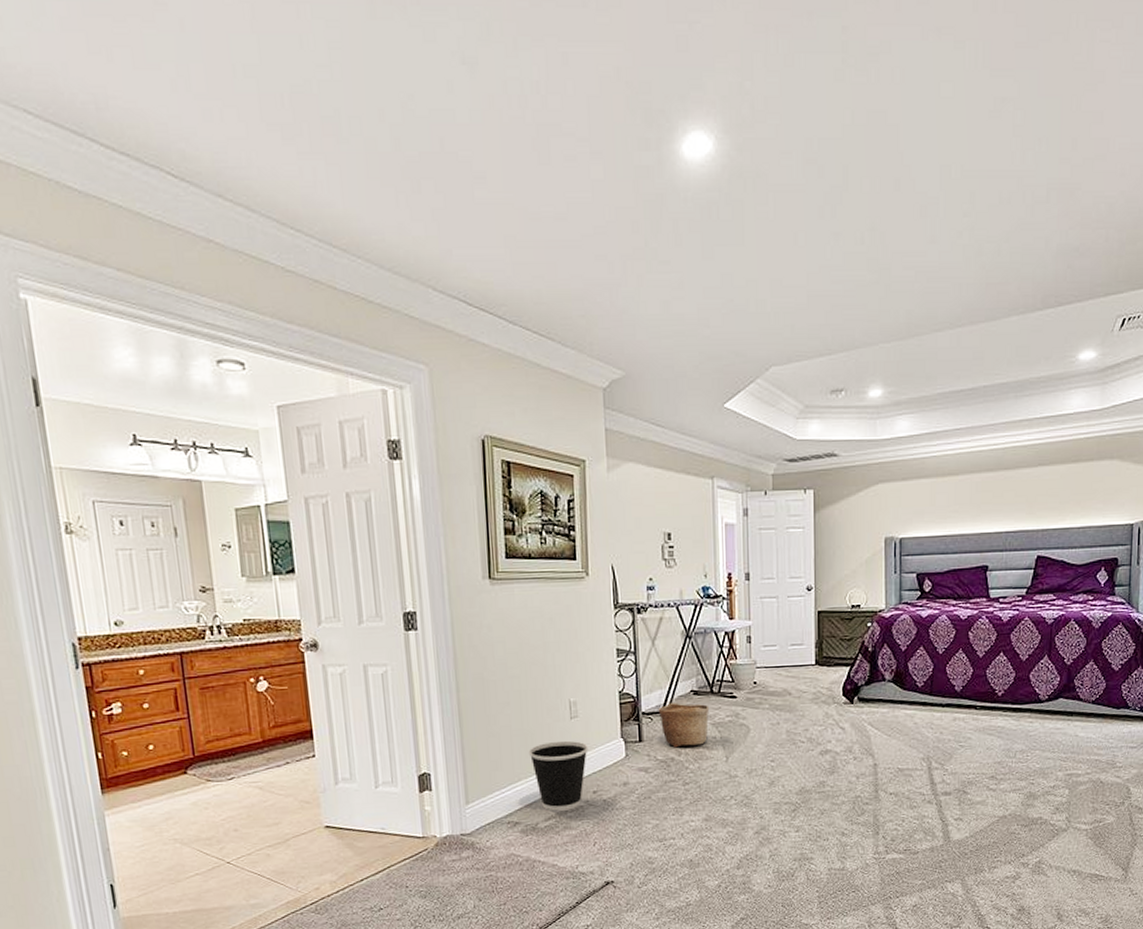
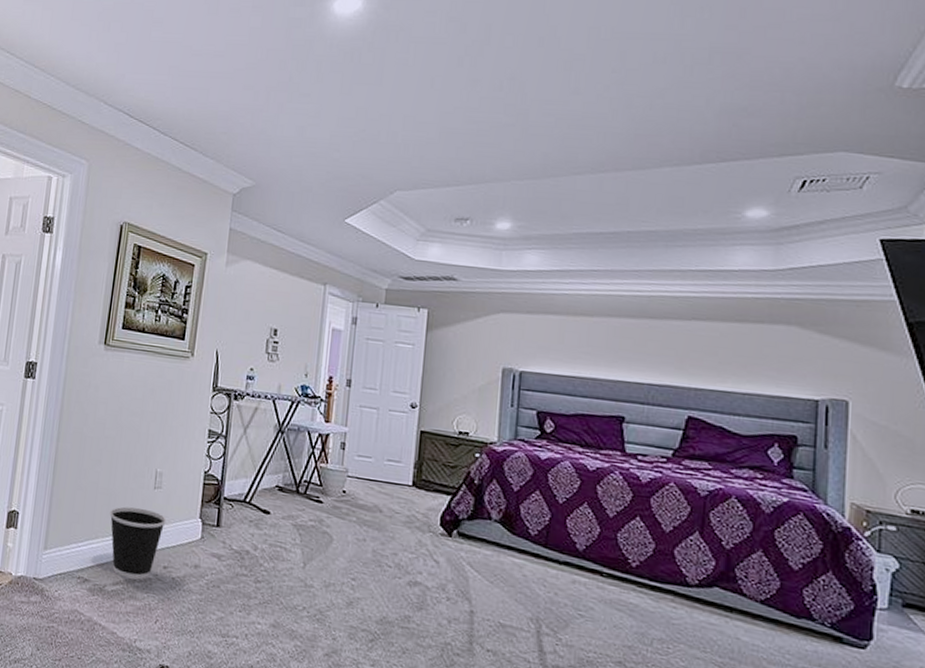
basket: present [658,703,710,748] -> none [240,494,293,545]

